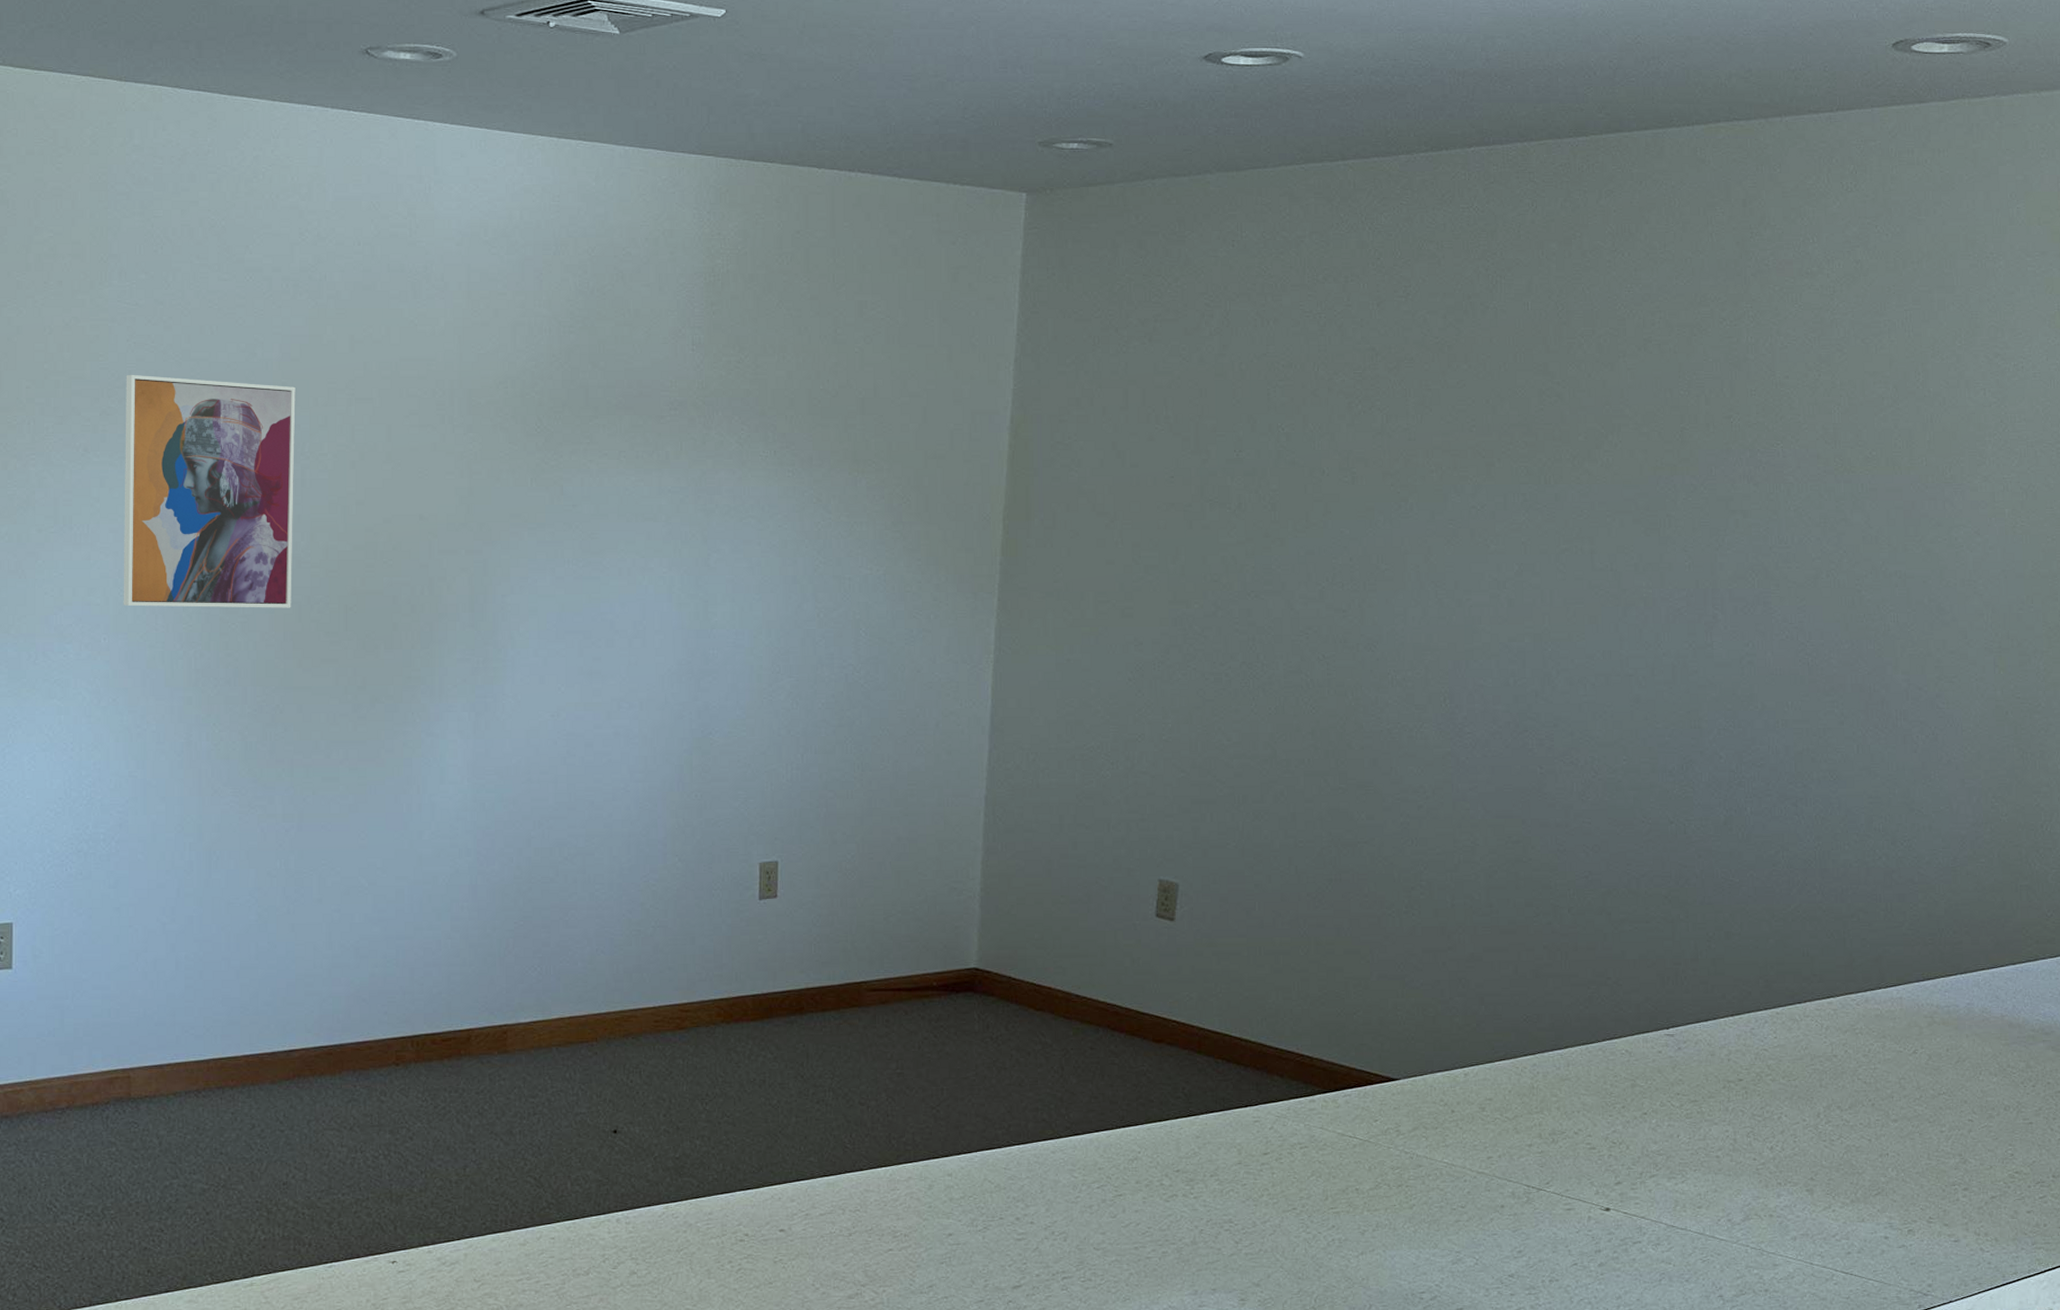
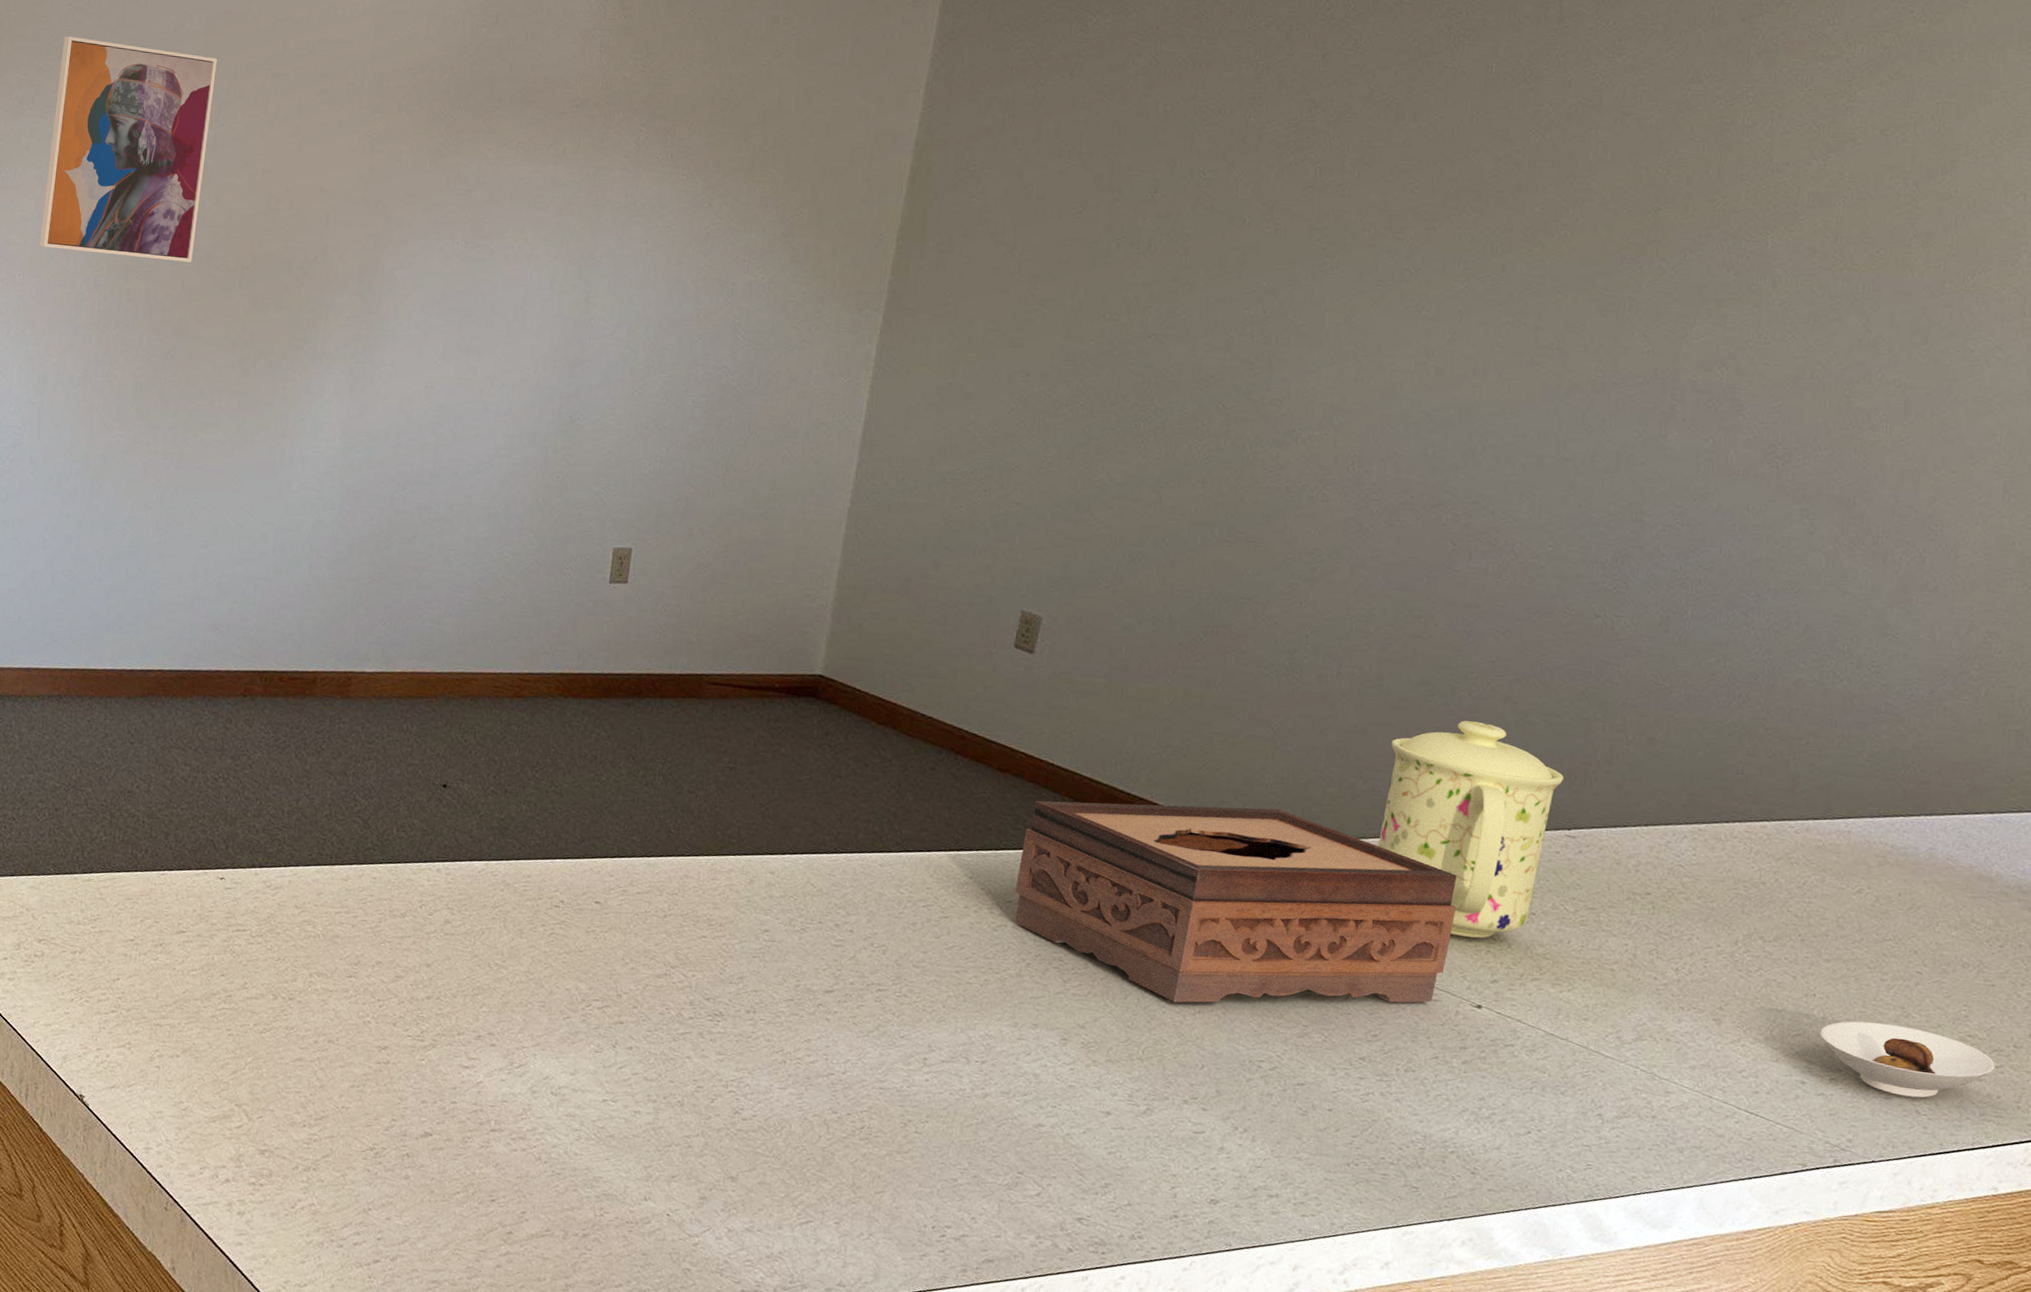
tissue box: none [1181,1044,1579,1248] -> present [1014,800,1457,1003]
mug: none [1503,936,1658,1144] -> present [1377,720,1563,938]
saucer: none [1896,1171,2040,1237] -> present [1821,1021,1995,1098]

